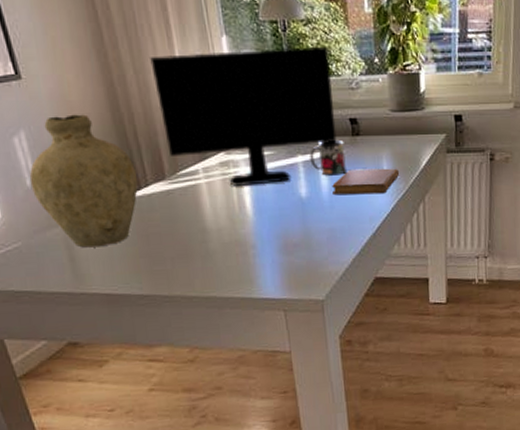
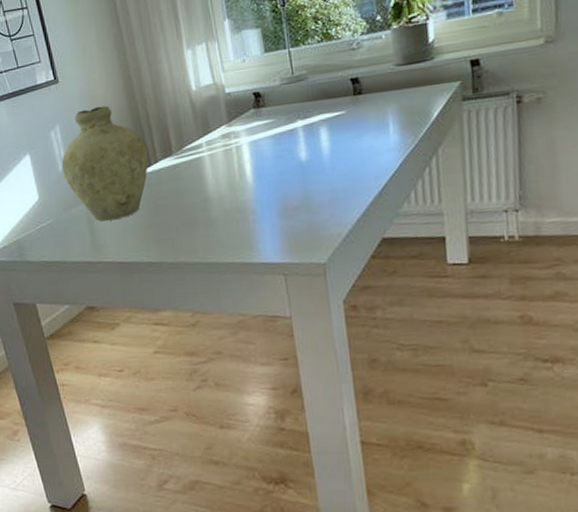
monitor: present [150,46,337,186] -> none [161,13,338,156]
mug: present [310,140,346,176] -> none [309,101,348,138]
notebook: present [332,168,400,195] -> none [333,122,408,155]

